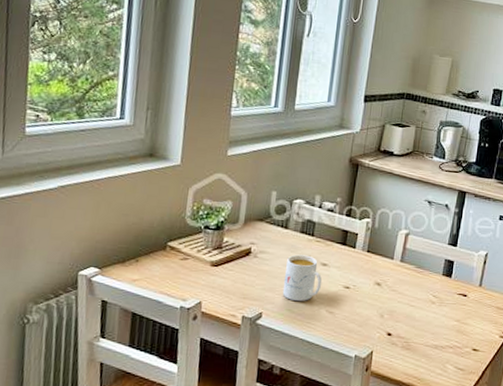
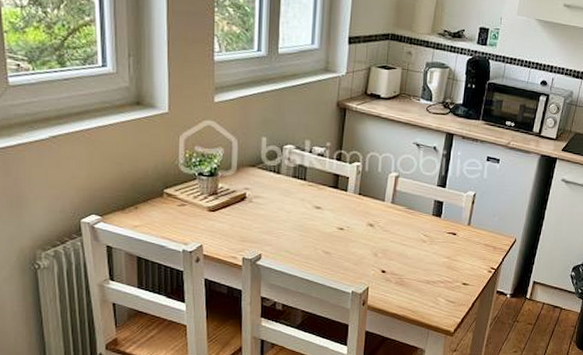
mug: present [282,254,323,302] -> none [279,198,317,244]

